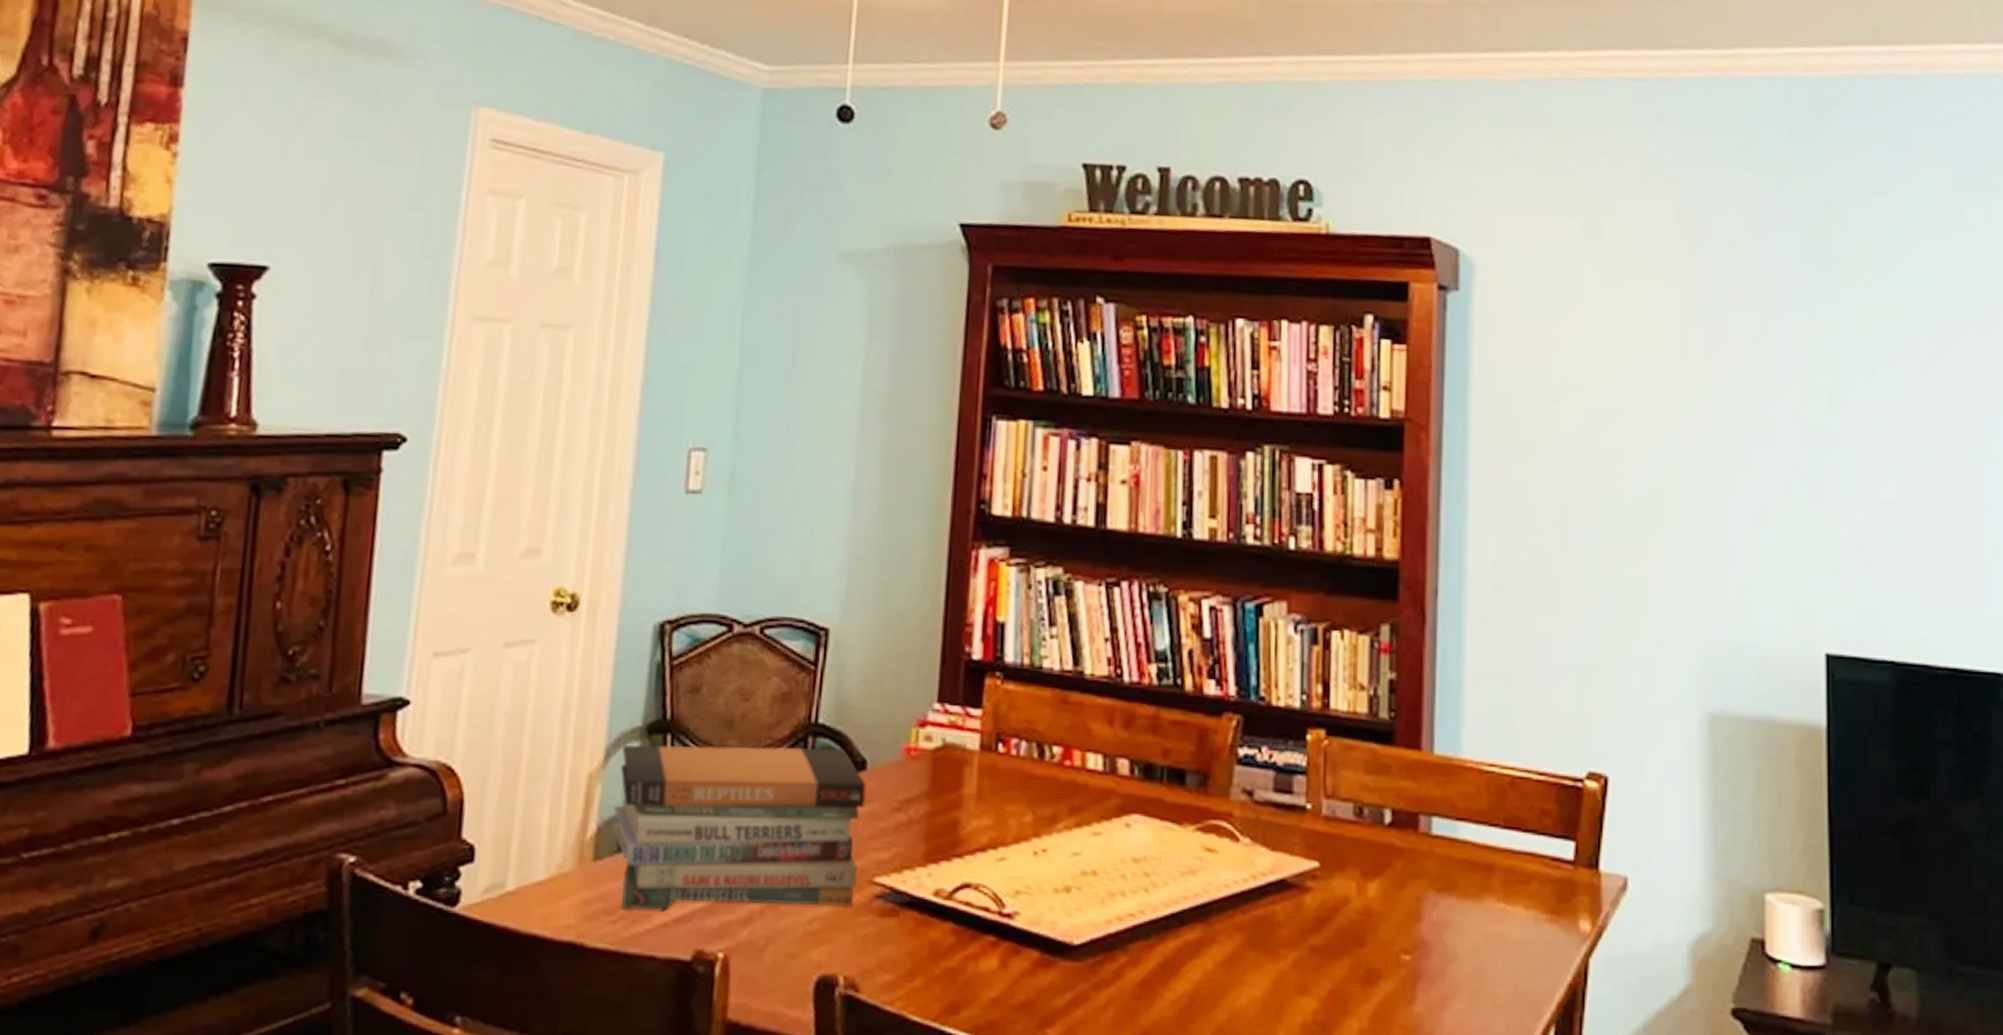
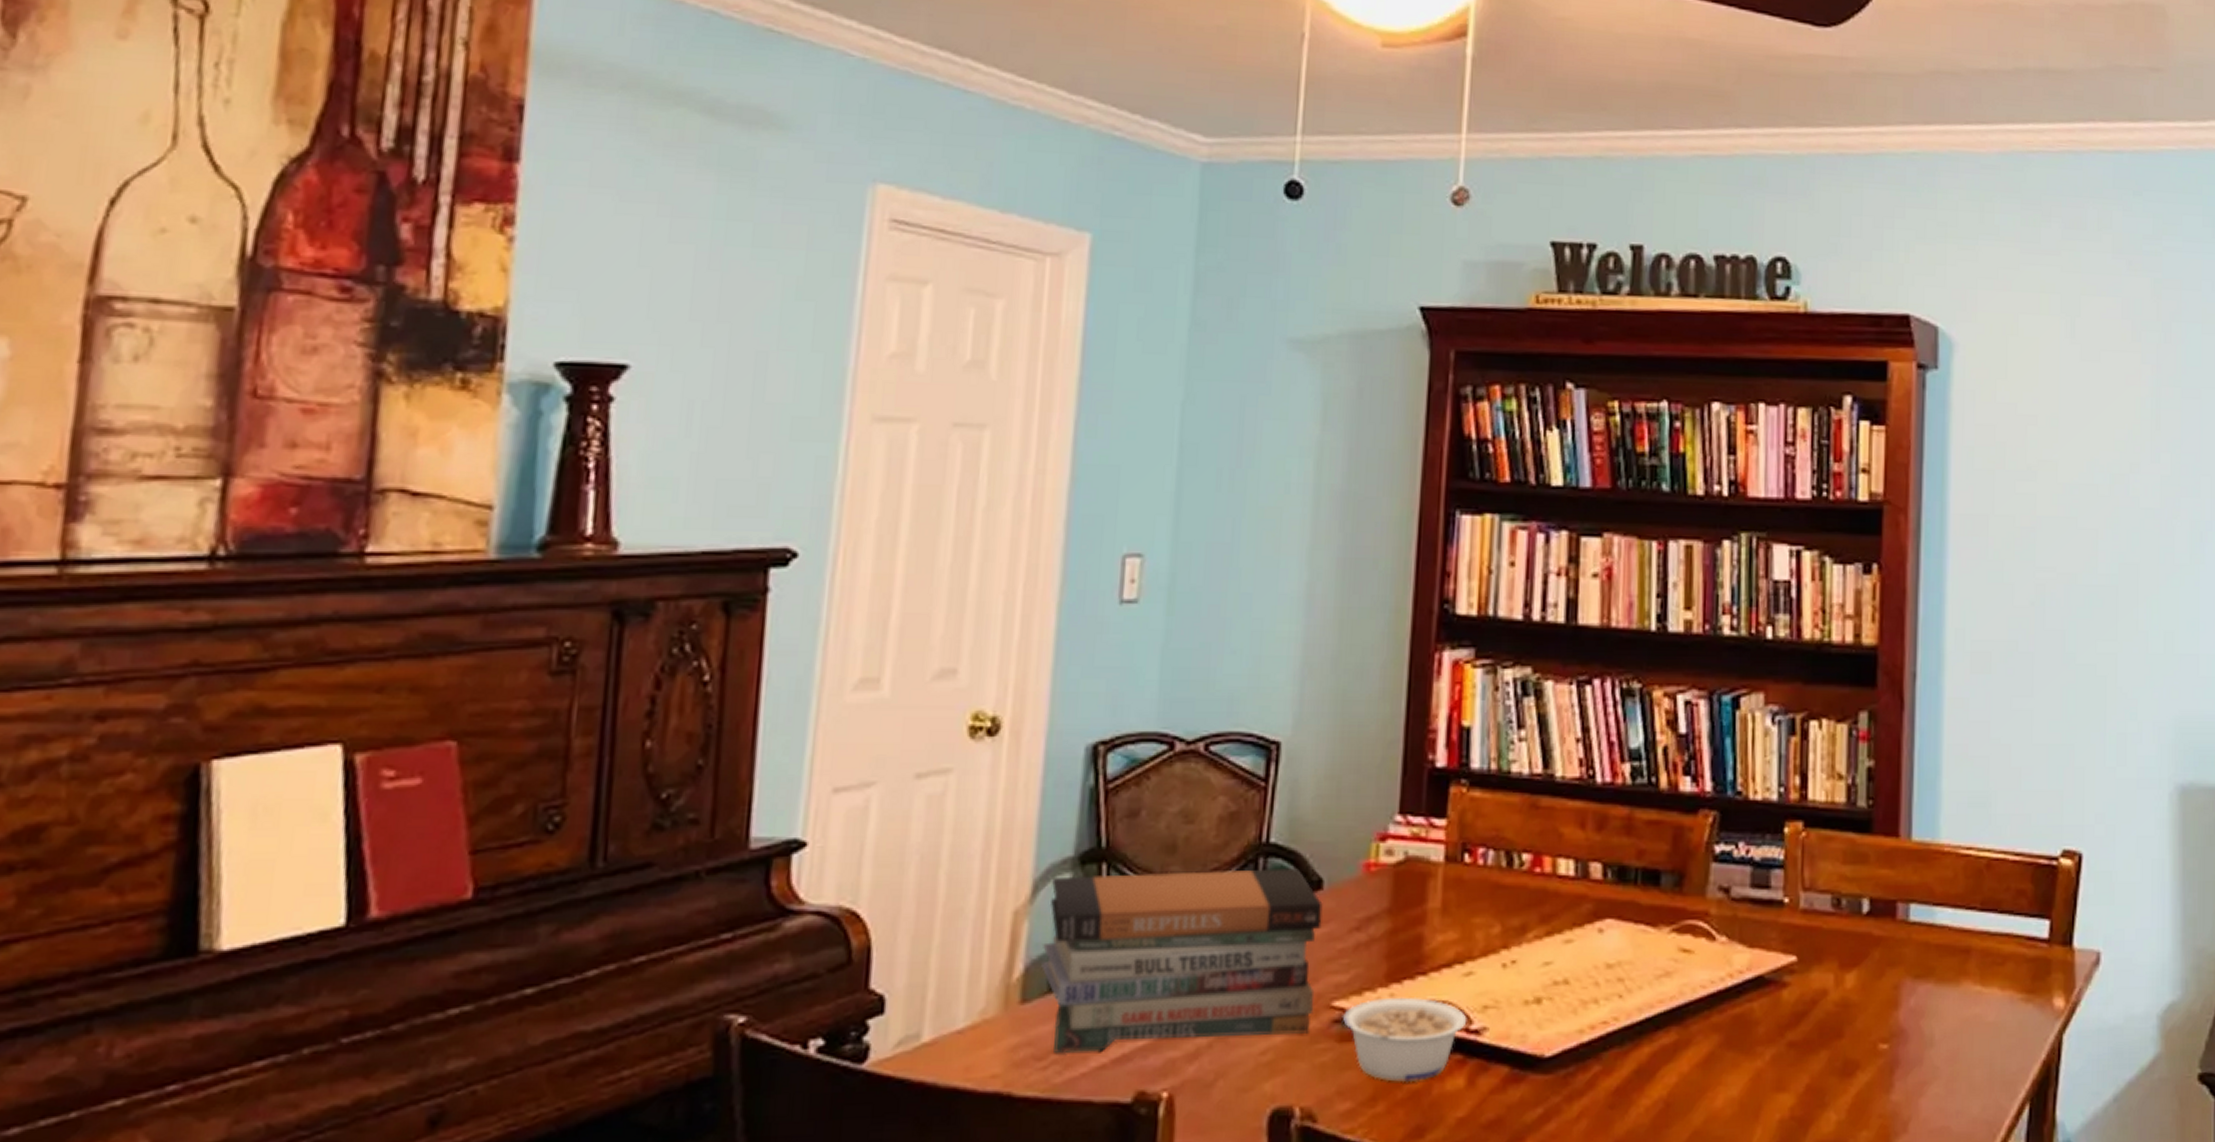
legume: none [883,877,1000,961] -> present [1342,996,1467,1083]

